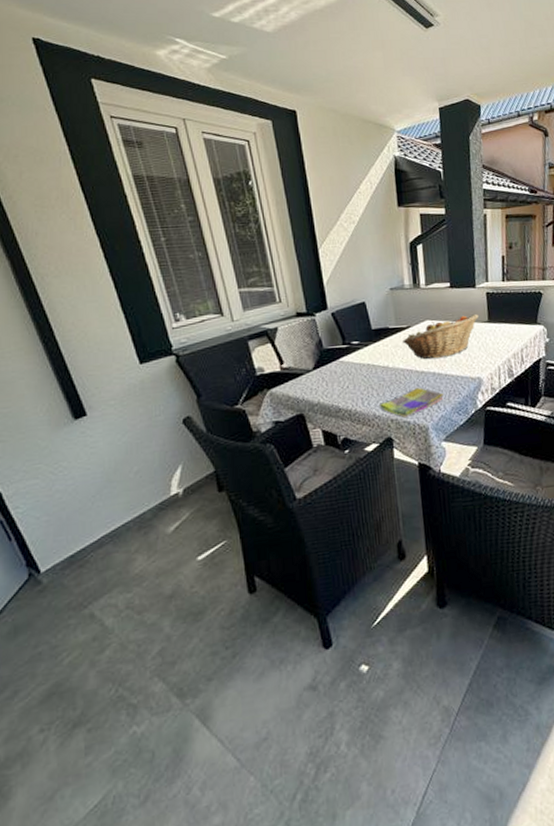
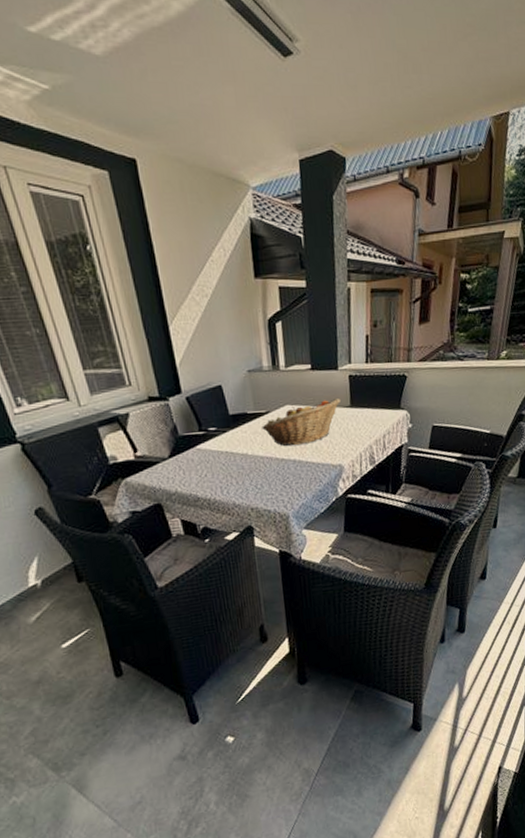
dish towel: present [380,388,444,418] -> none [239,475,305,506]

